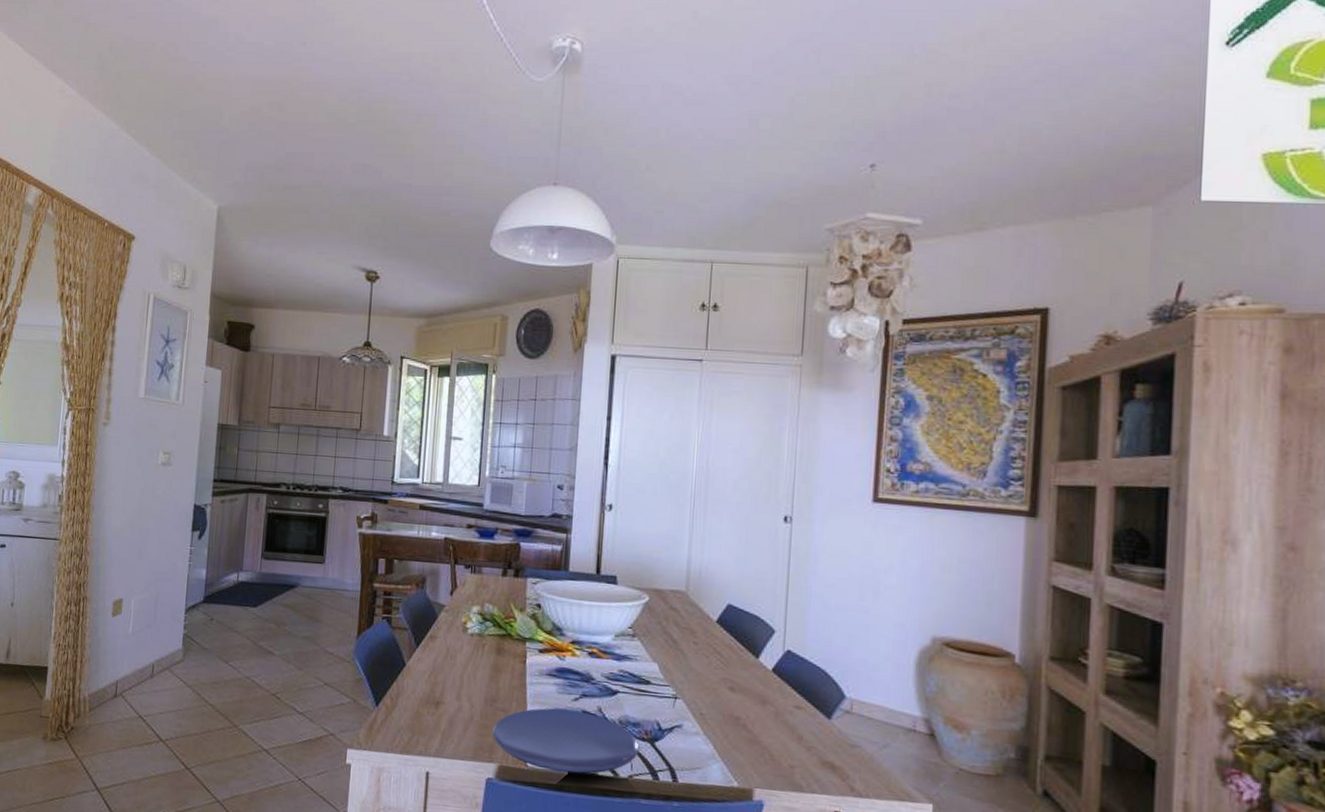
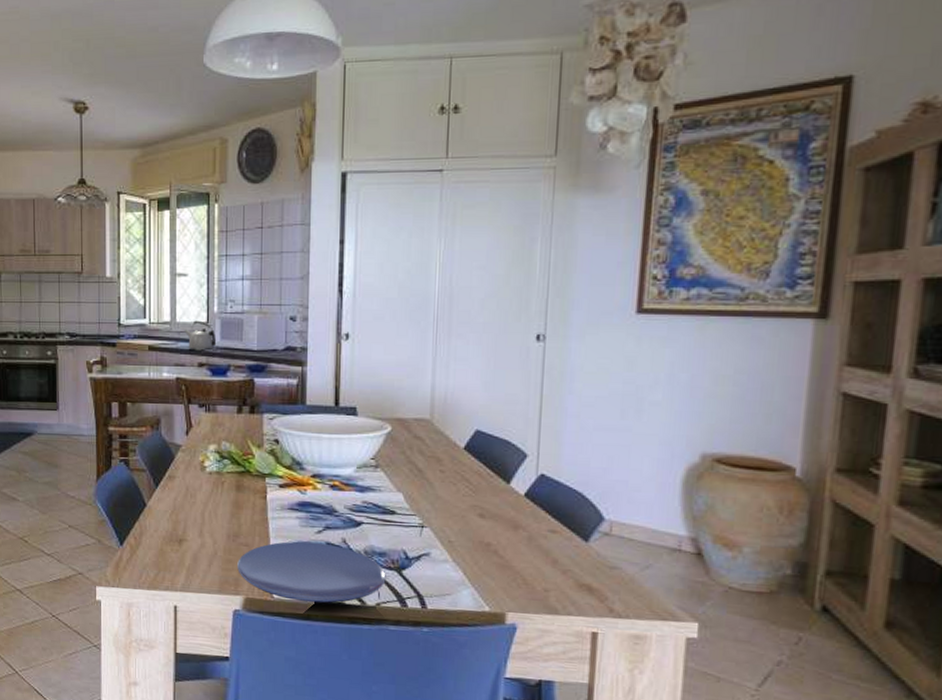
kettle: none [455,483,486,513] -> present [184,320,217,351]

